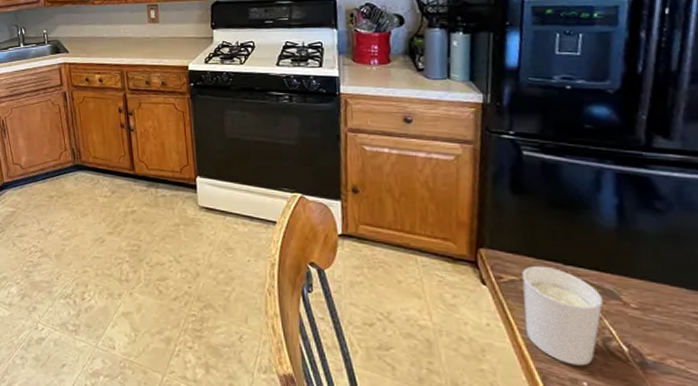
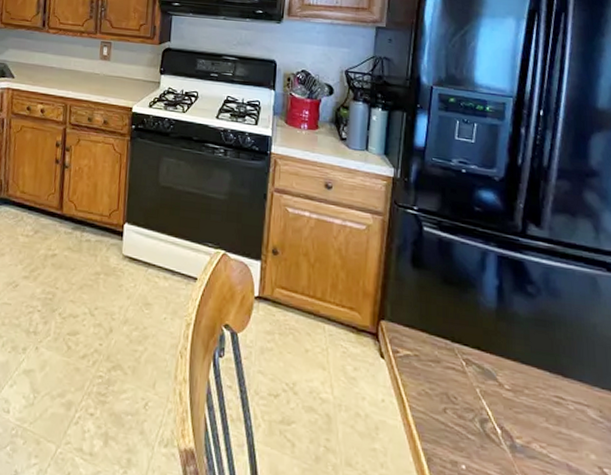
candle holder: present [522,265,603,366] -> none [415,341,482,448]

